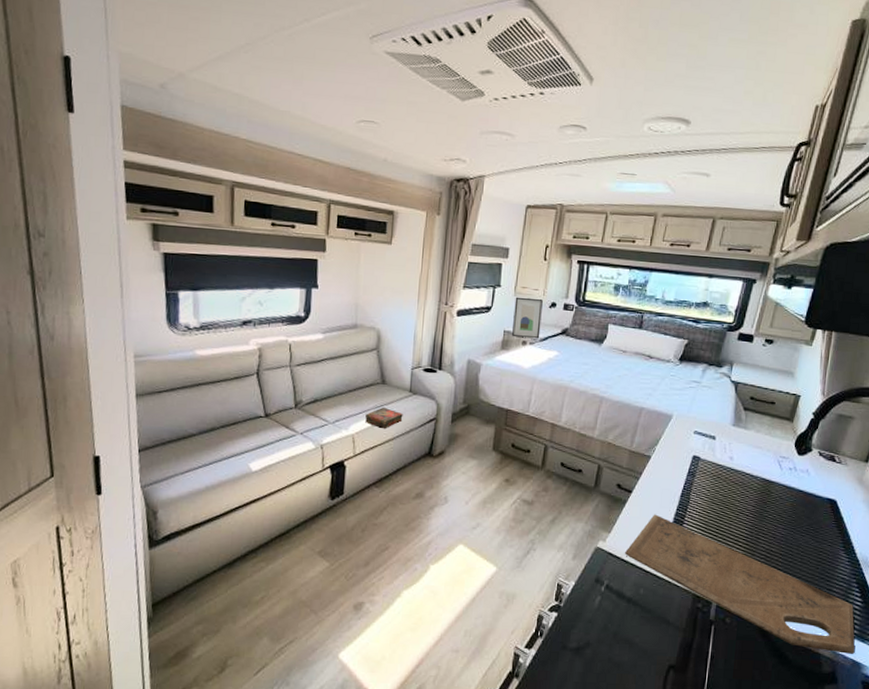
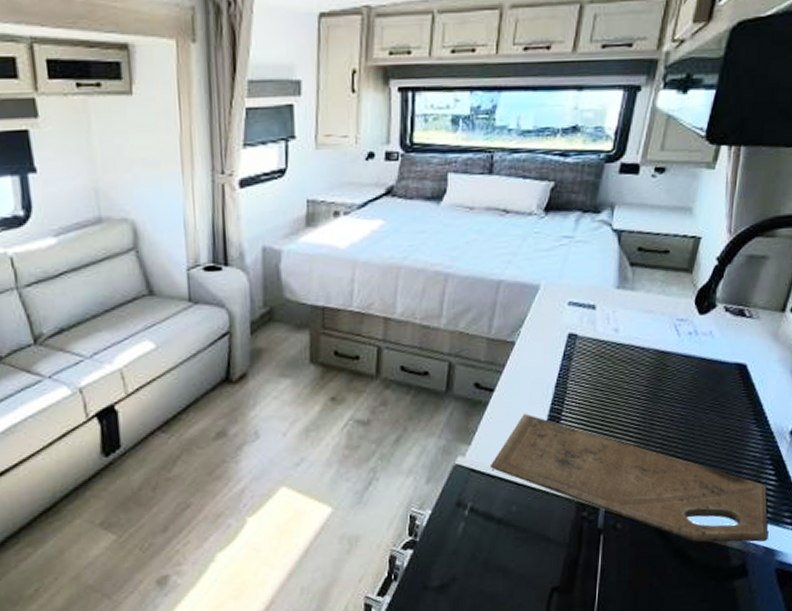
book: present [365,407,403,430] -> none [133,327,185,356]
picture frame: present [512,297,543,339] -> none [317,148,357,208]

